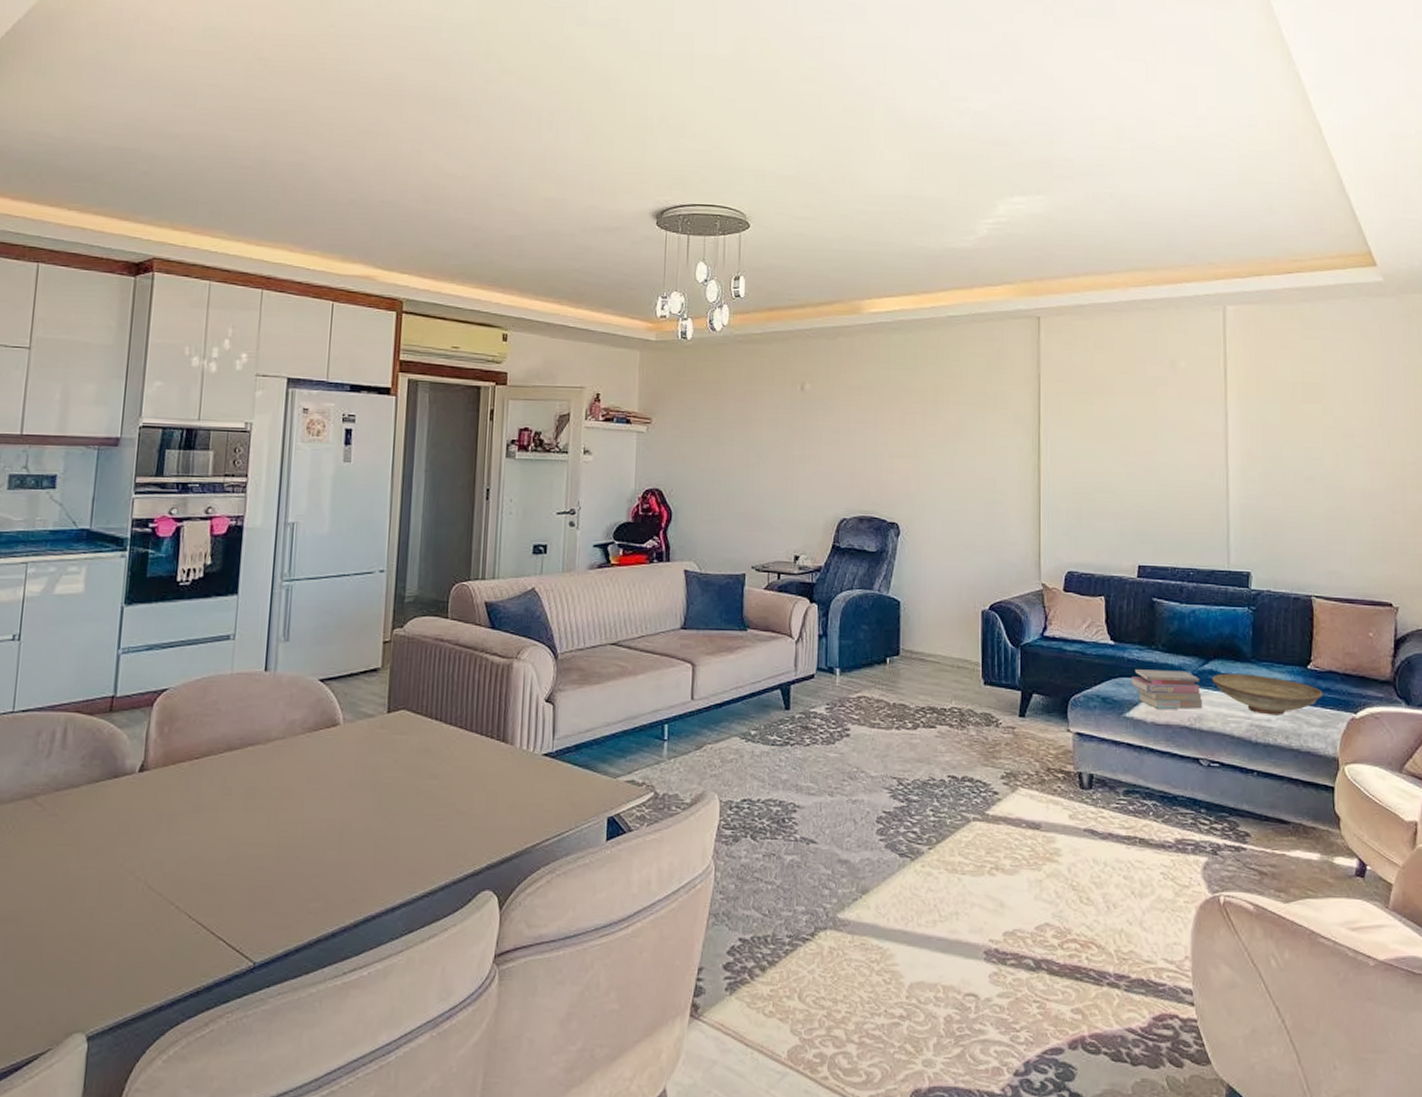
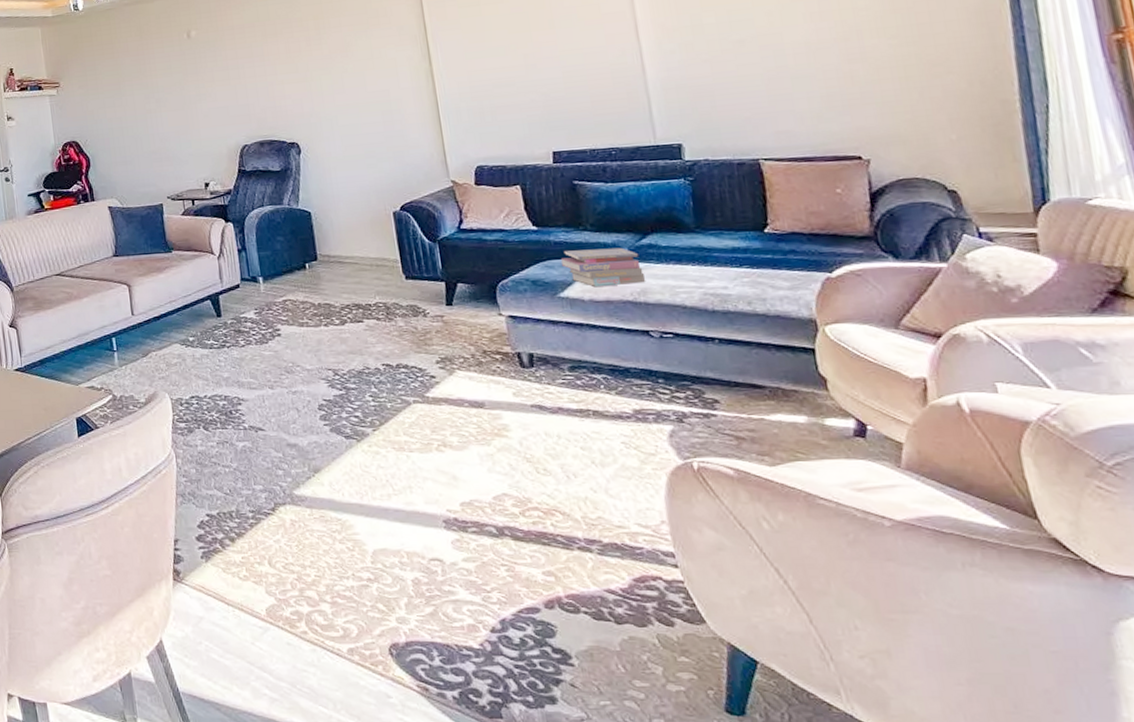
decorative bowl: present [1211,673,1323,715] -> none [651,244,788,283]

